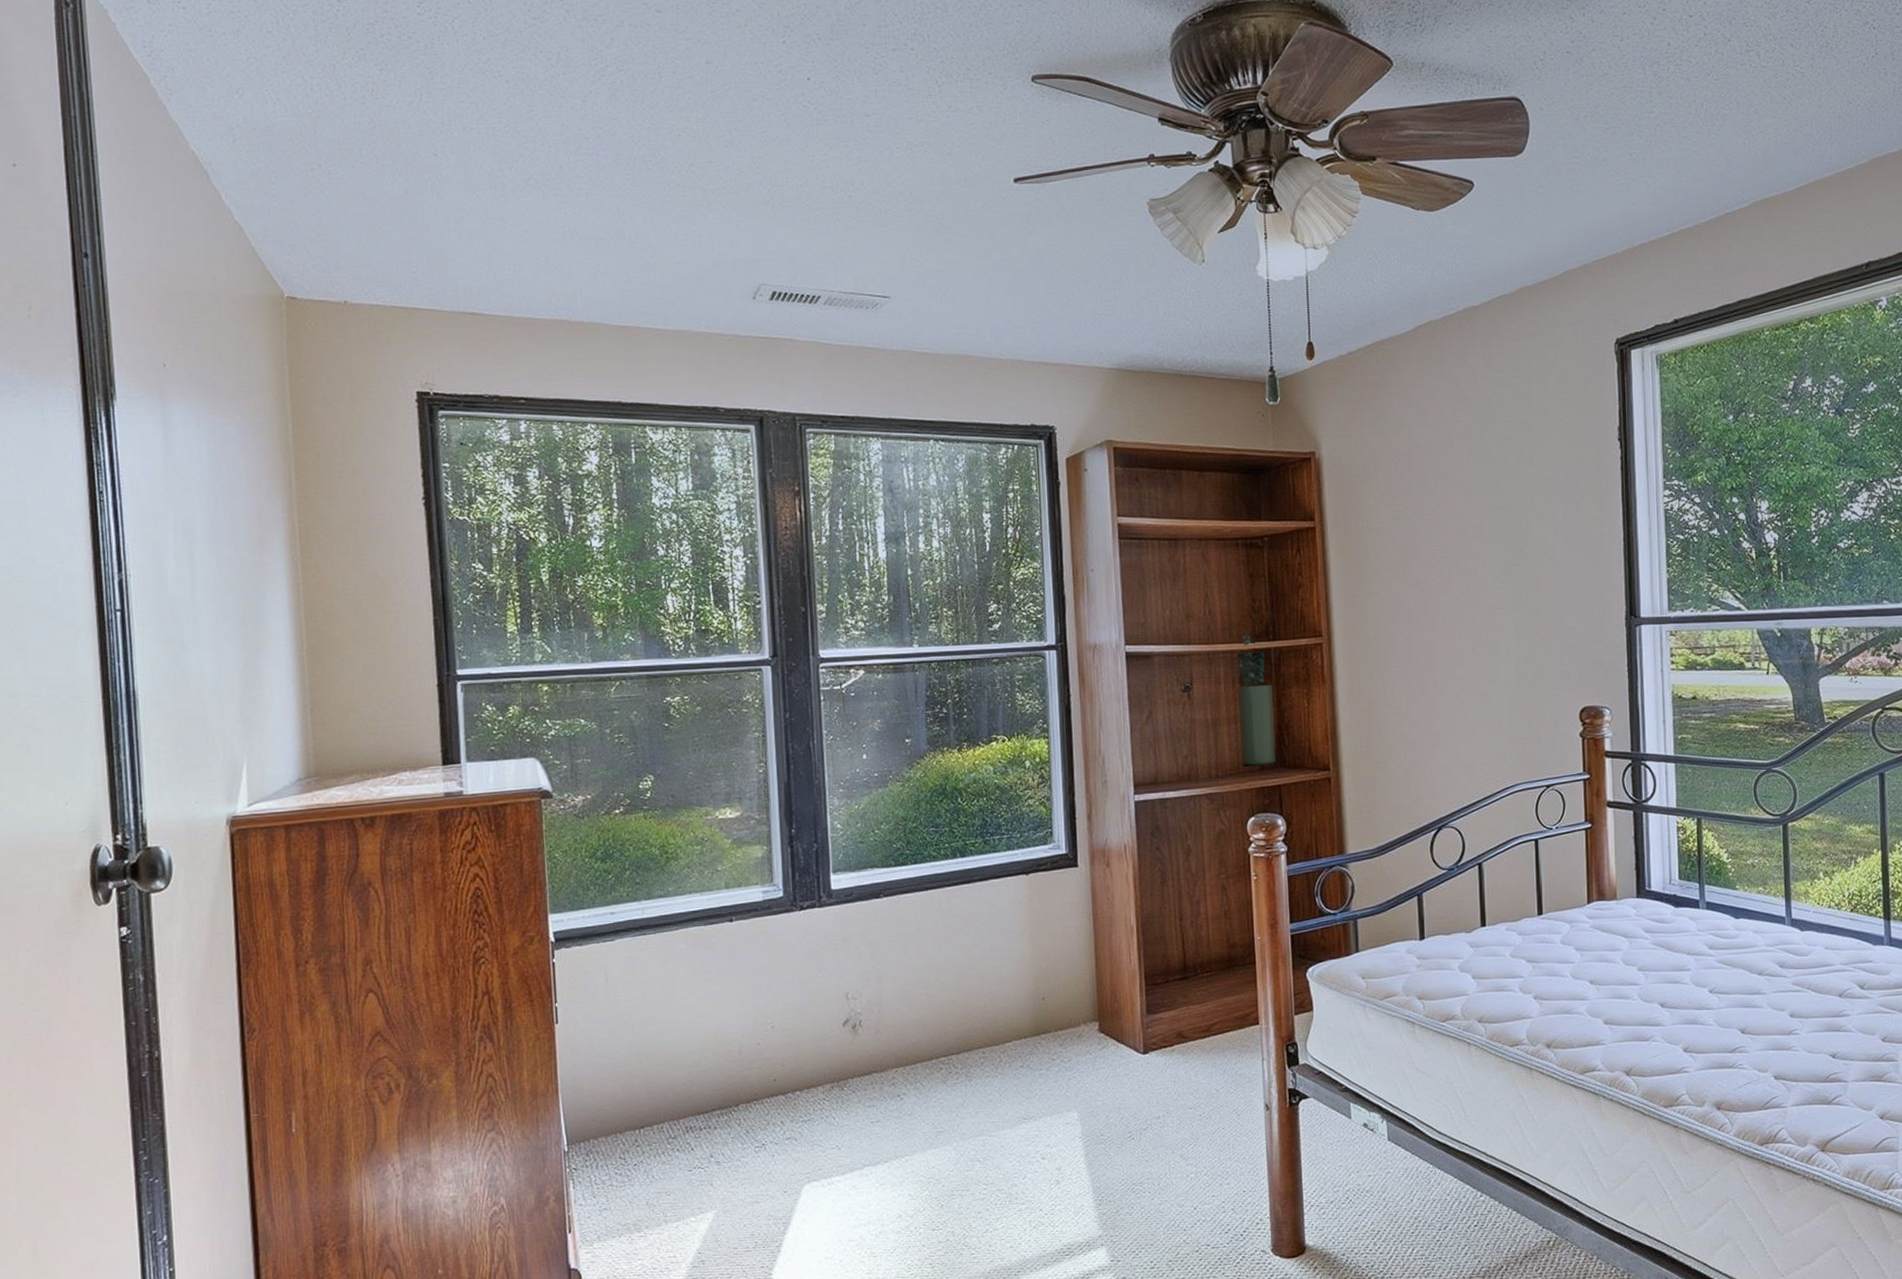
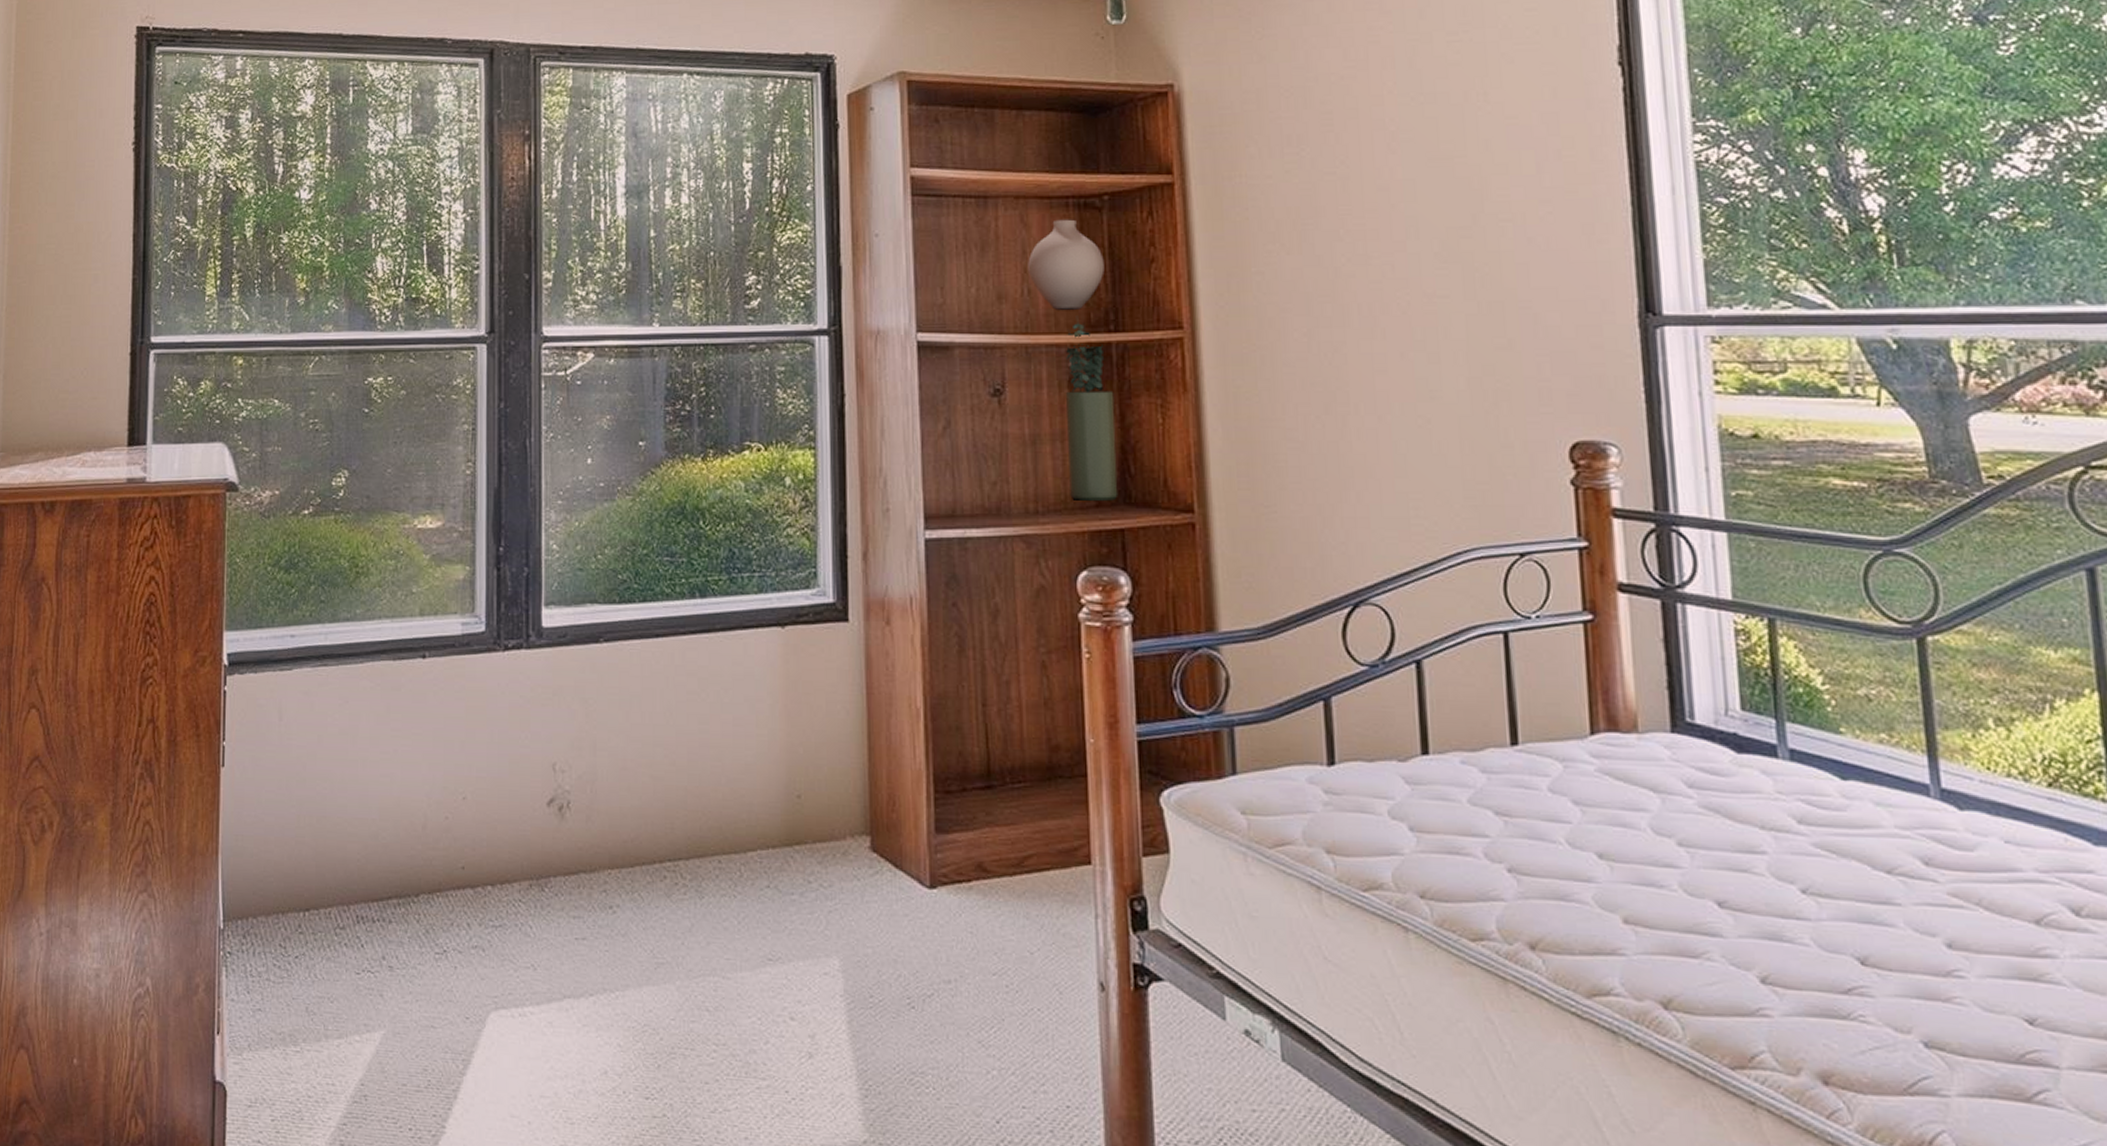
vase: none [1208,556,1265,626] -> present [1028,219,1104,311]

